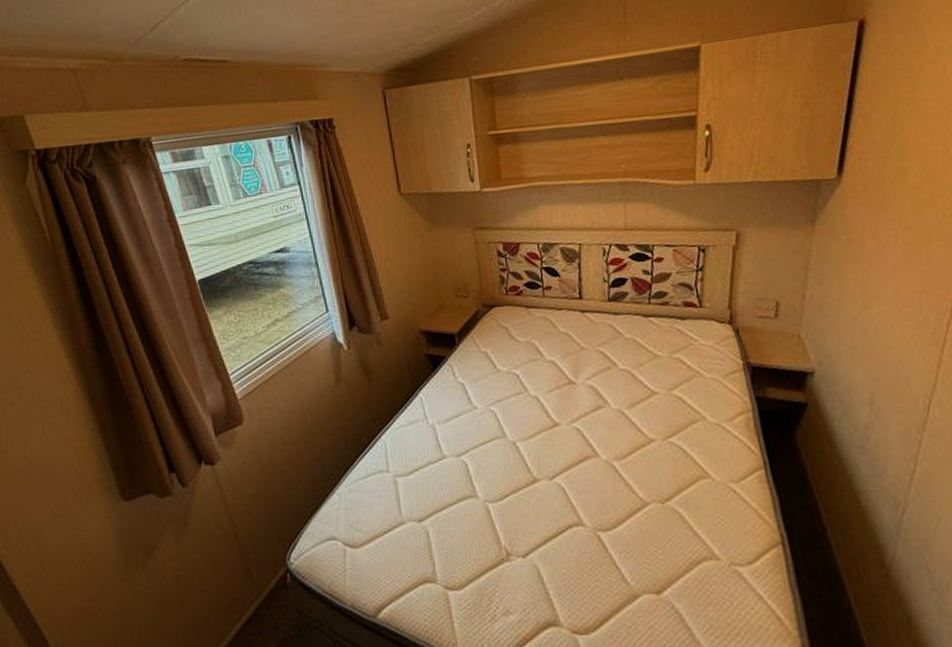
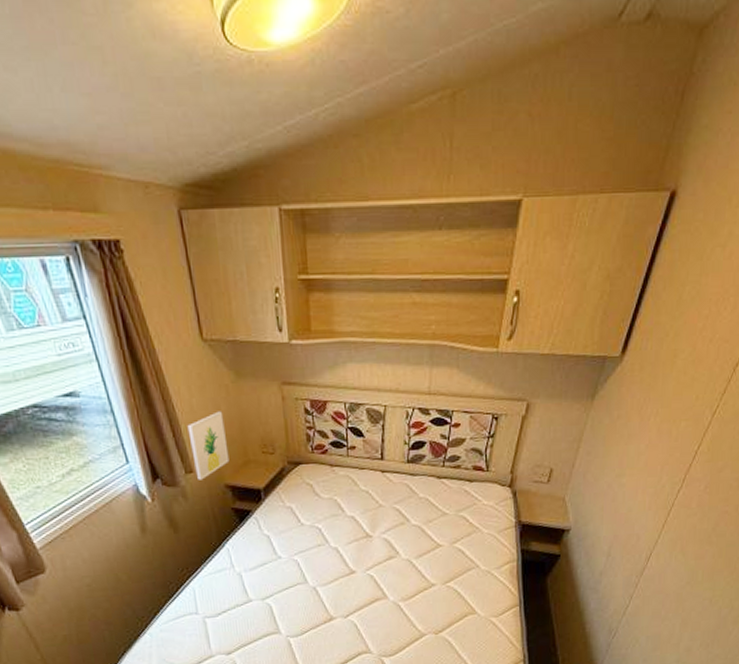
wall art: none [384,258,424,327] -> present [187,411,230,480]

